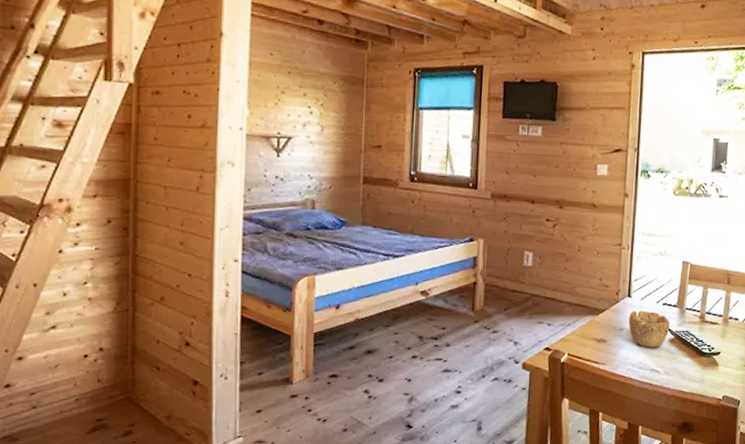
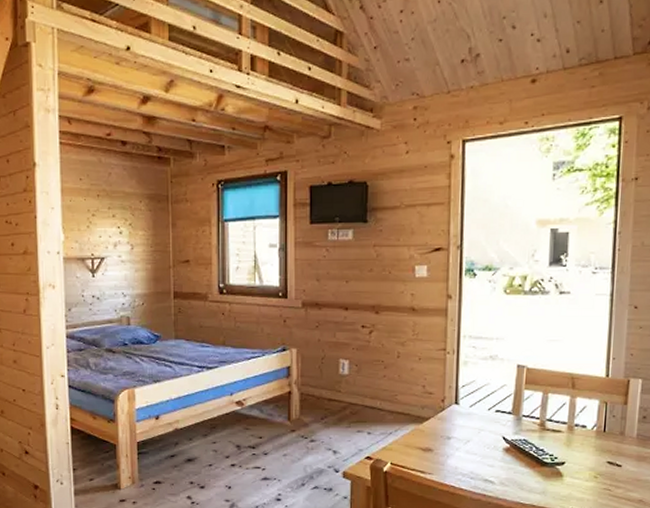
bowl: present [628,310,670,348] -> none [457,418,505,457]

